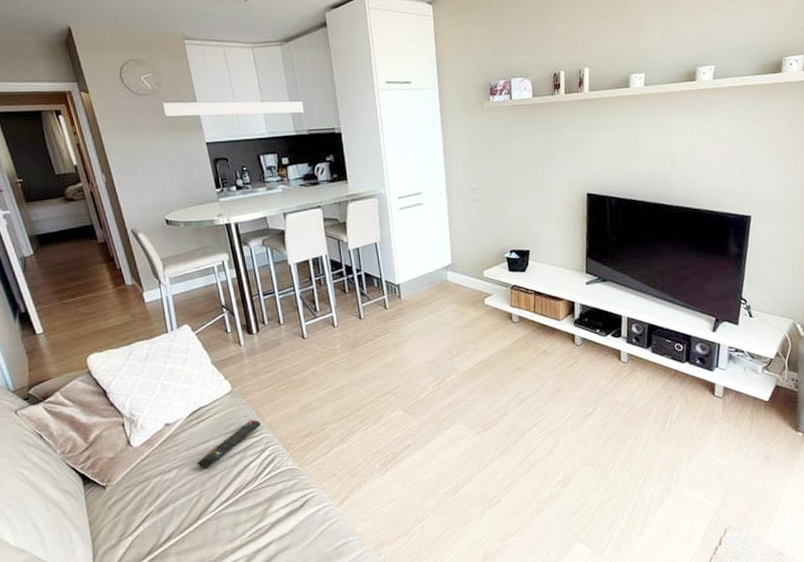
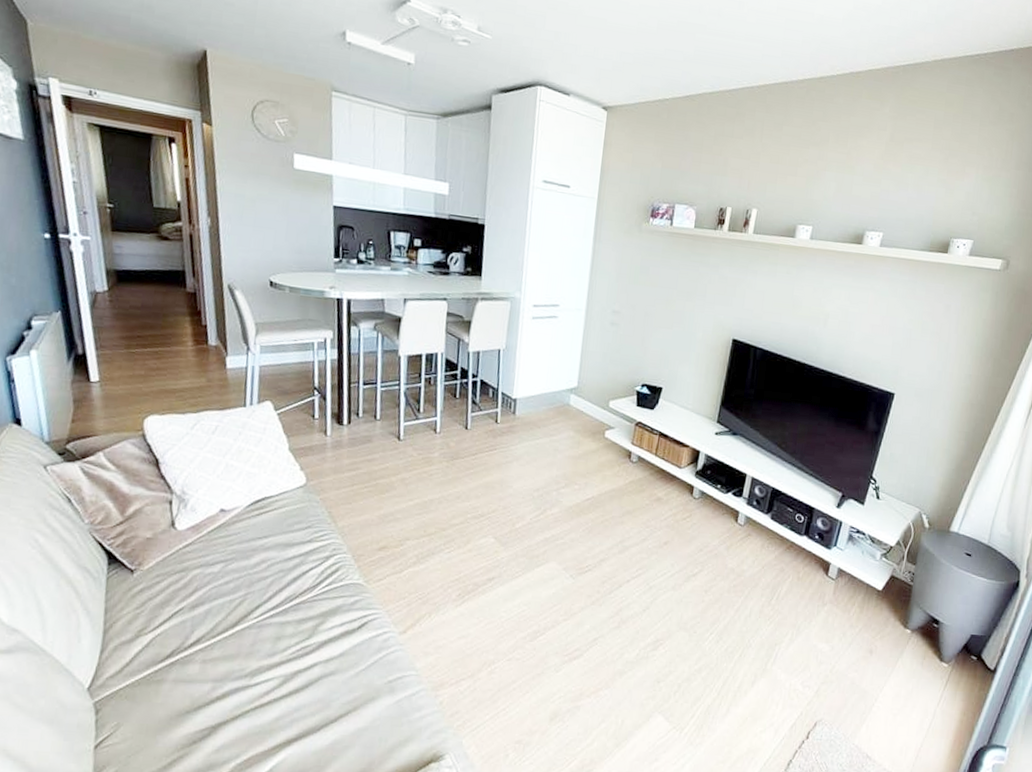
remote control: present [196,420,261,469] -> none [247,521,332,568]

